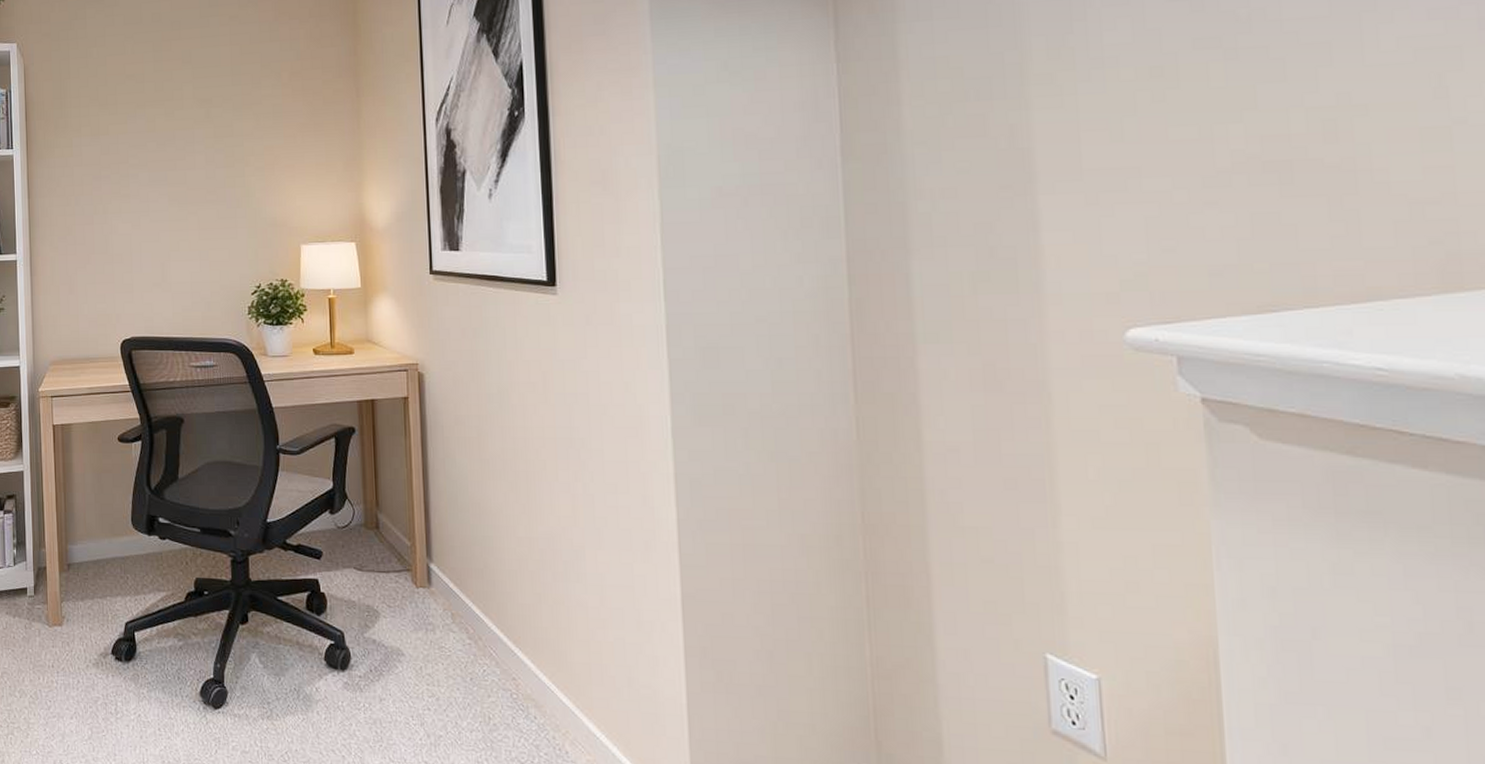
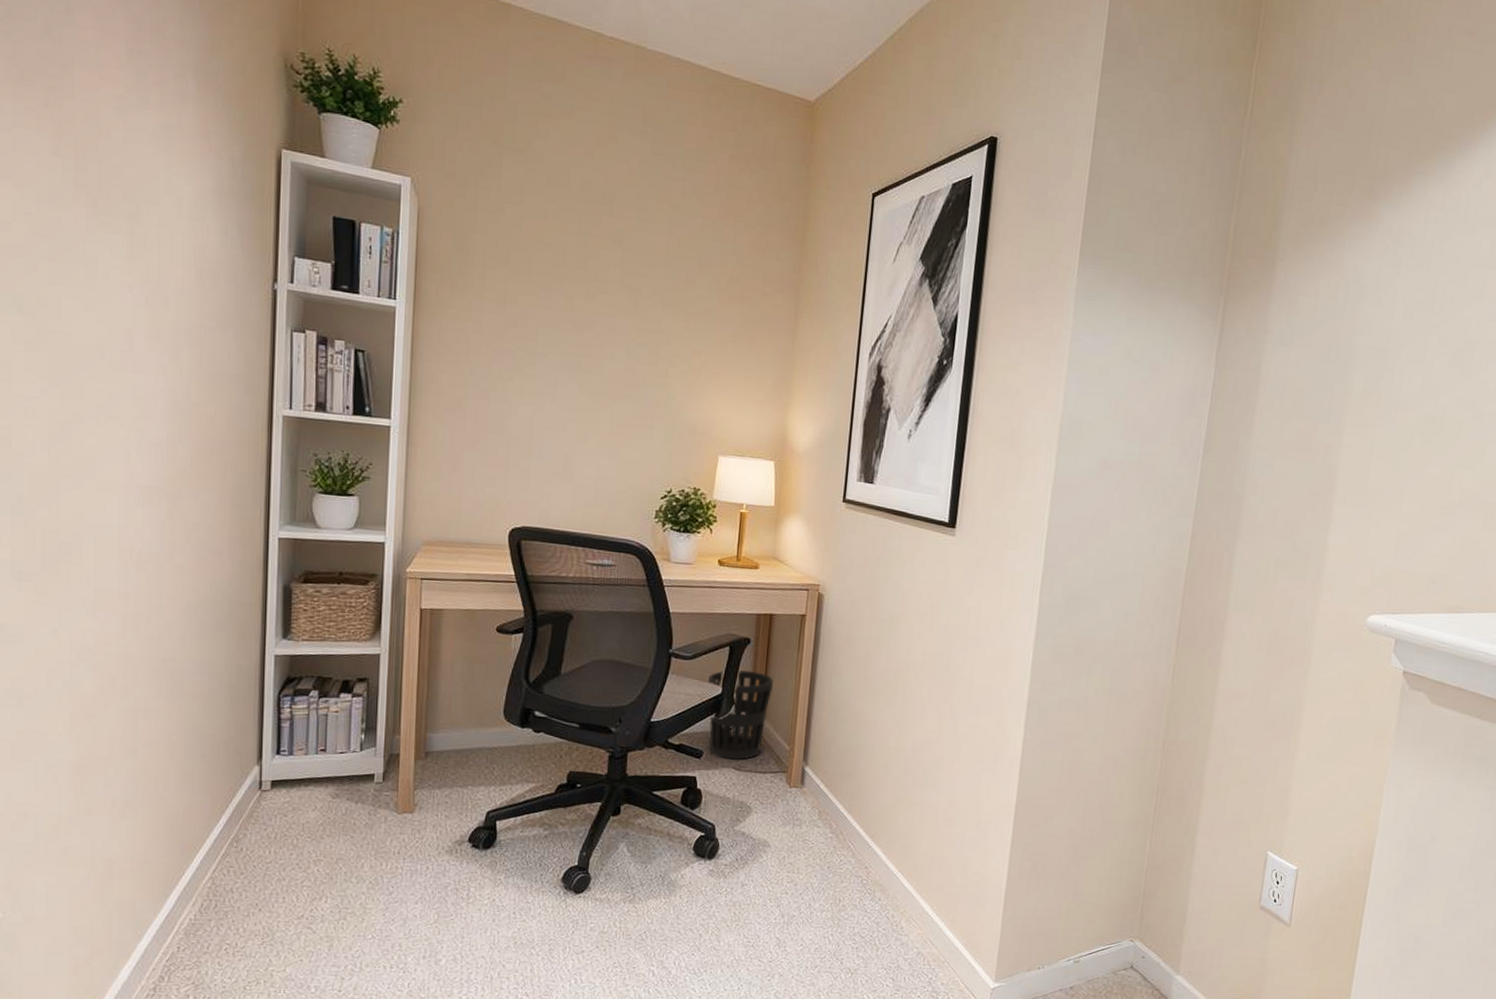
wastebasket: none [318,462,384,559] -> present [708,670,773,760]

